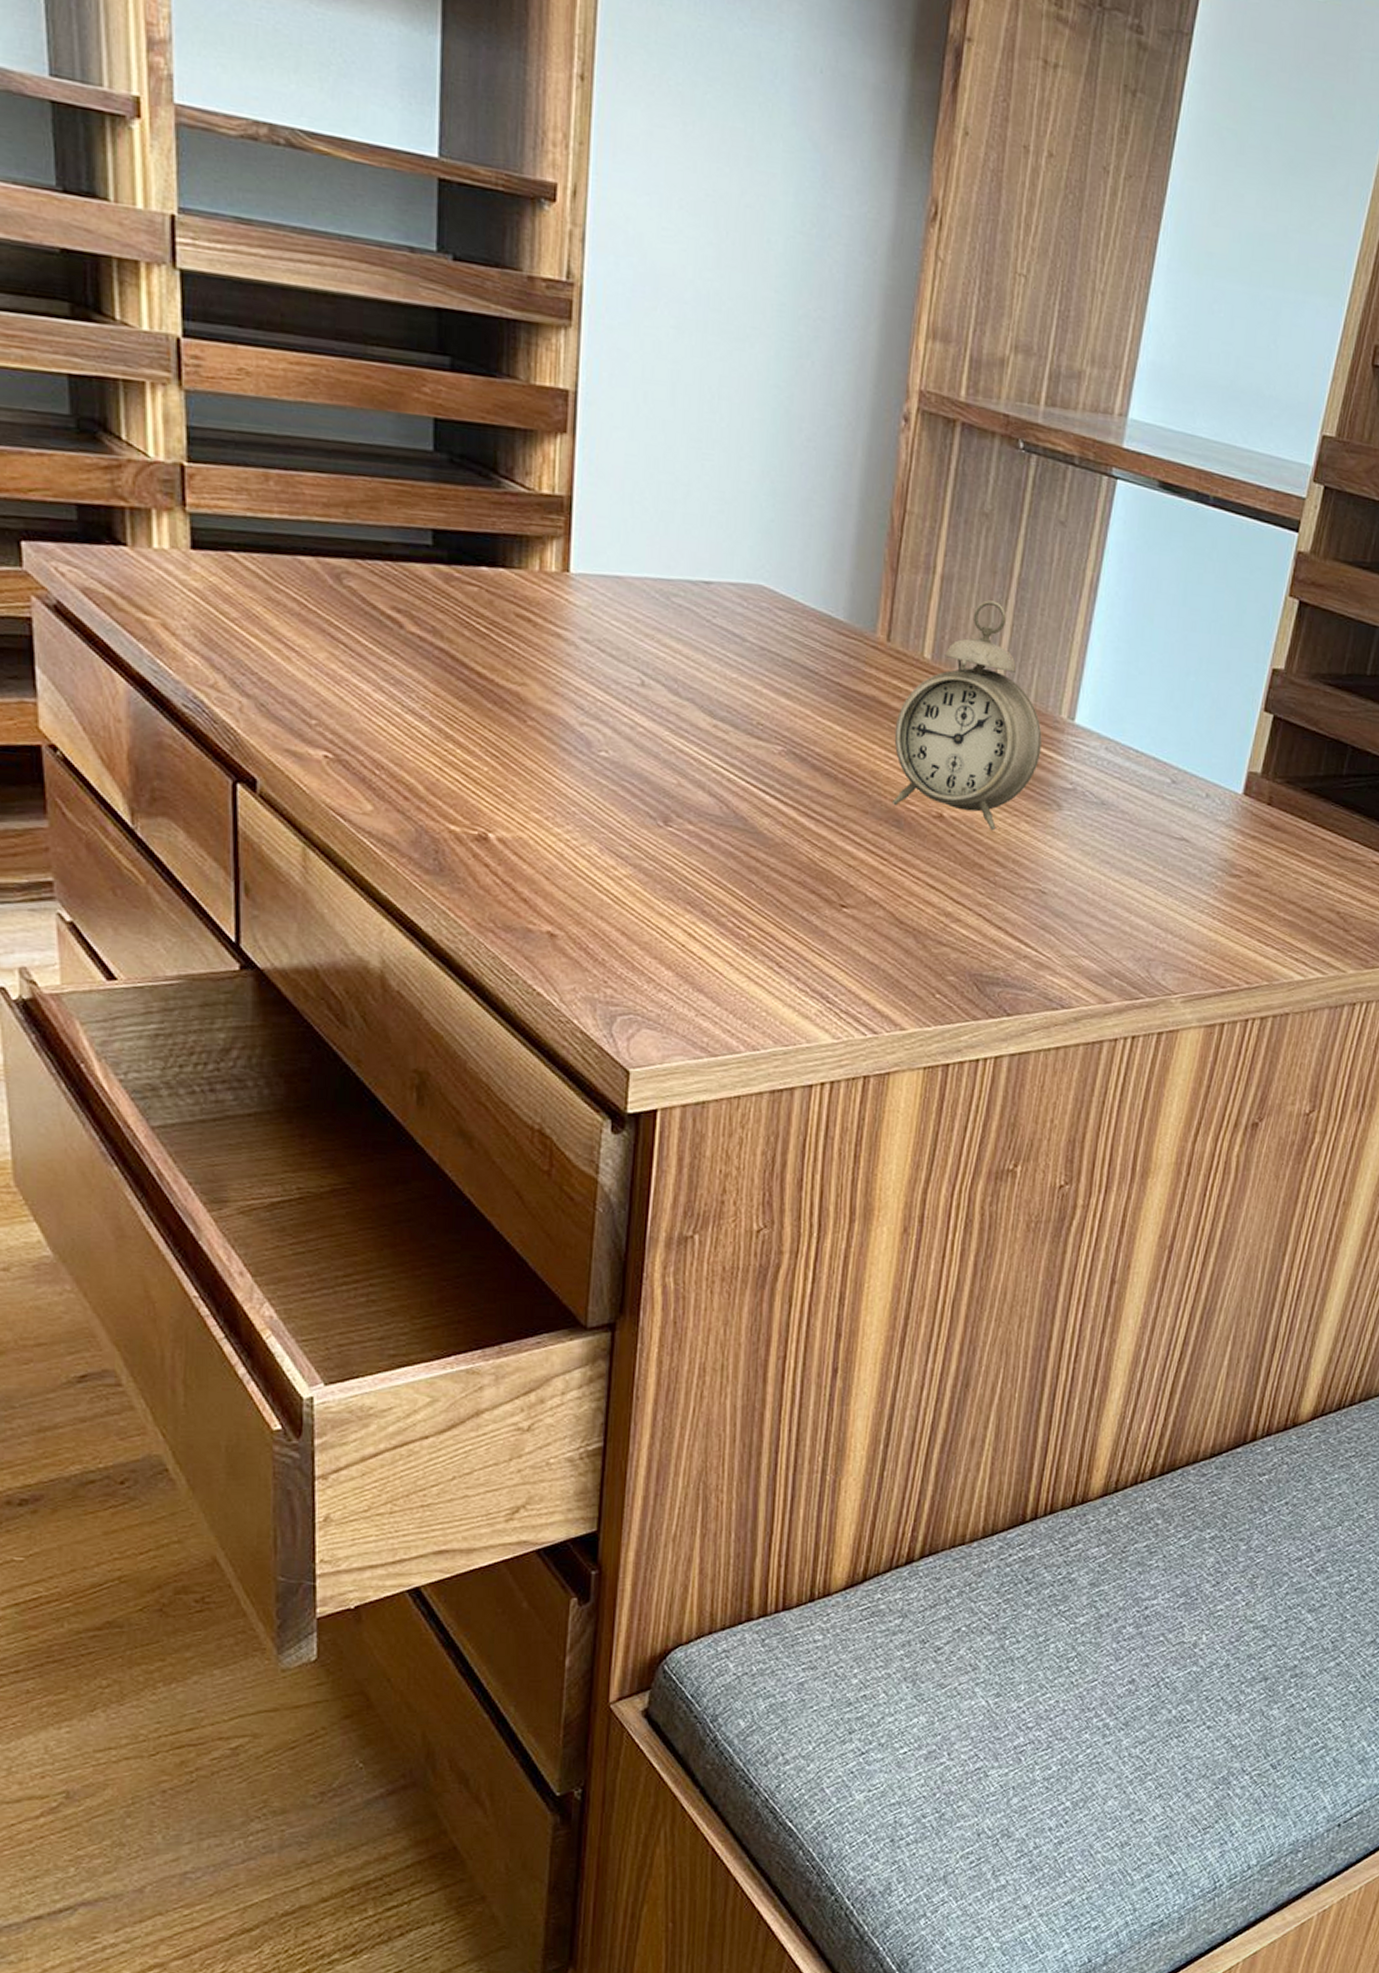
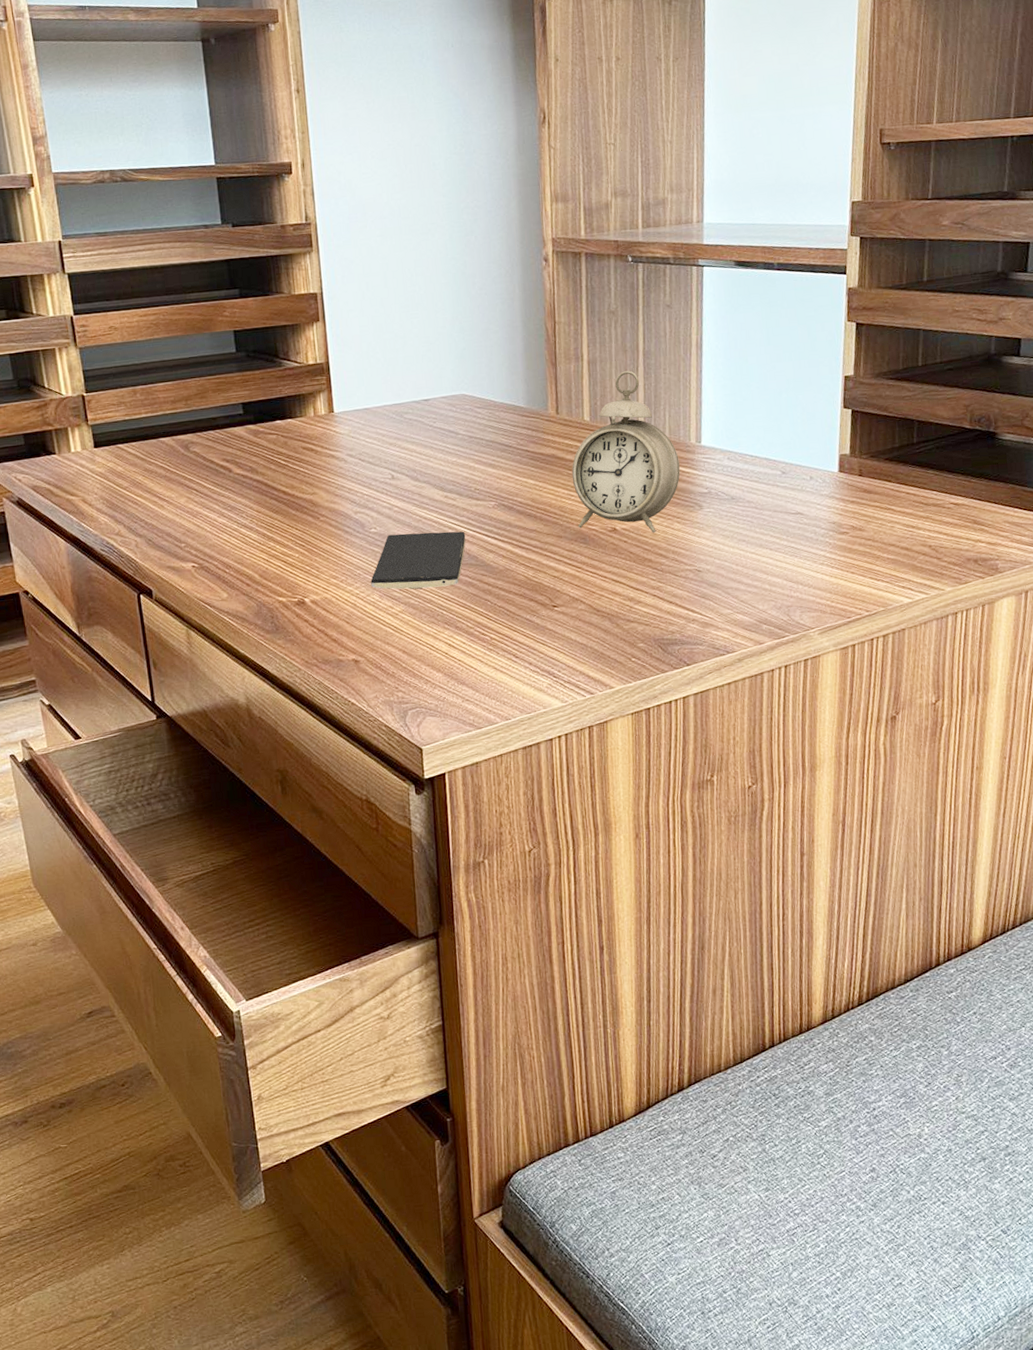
smartphone: none [589,764,735,852] -> present [371,531,466,590]

